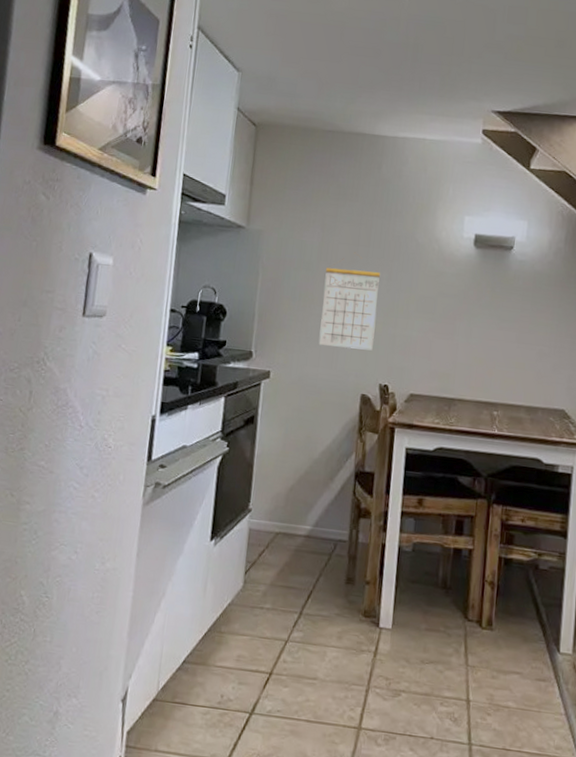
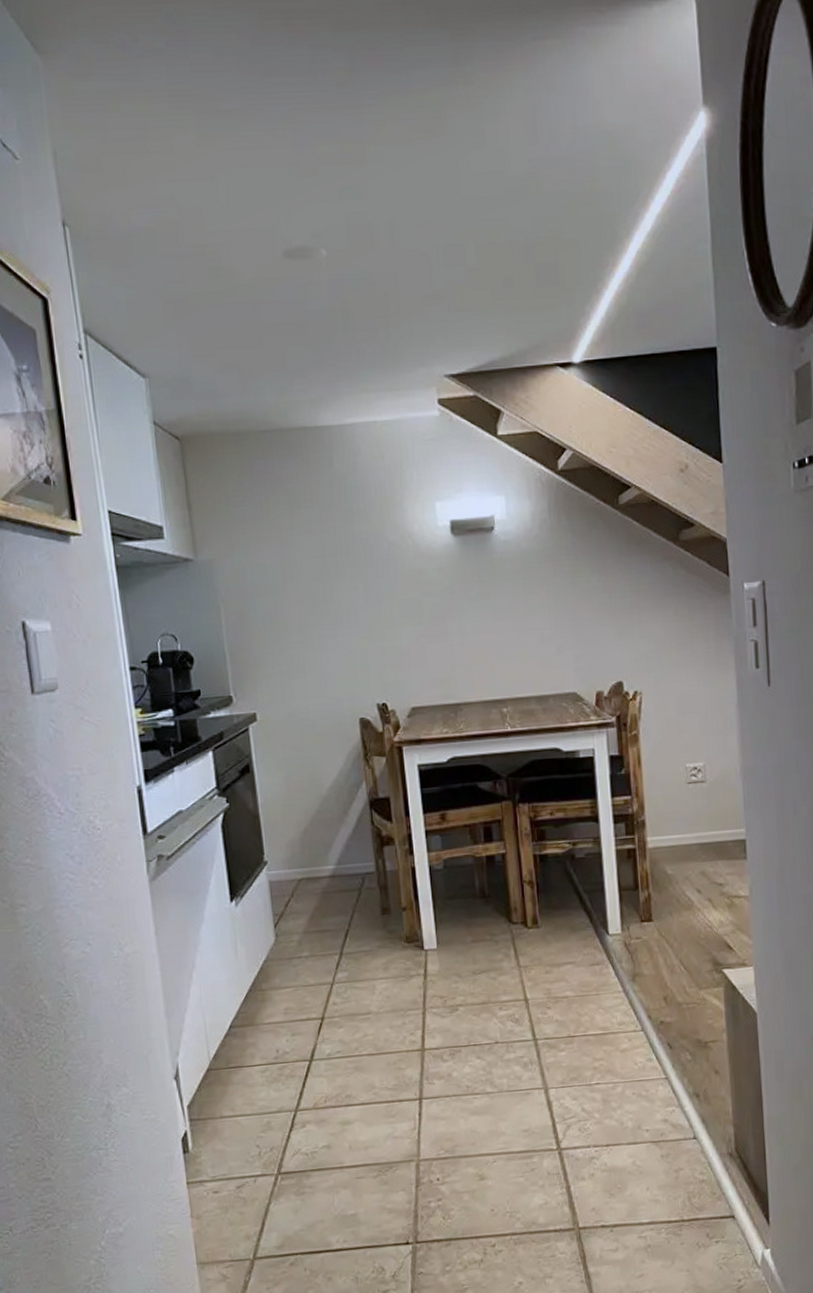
calendar: present [318,259,381,351] -> none [294,575,362,674]

